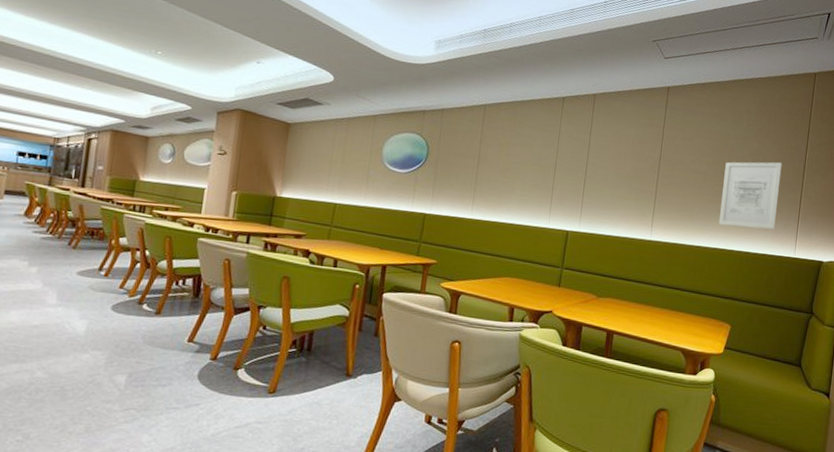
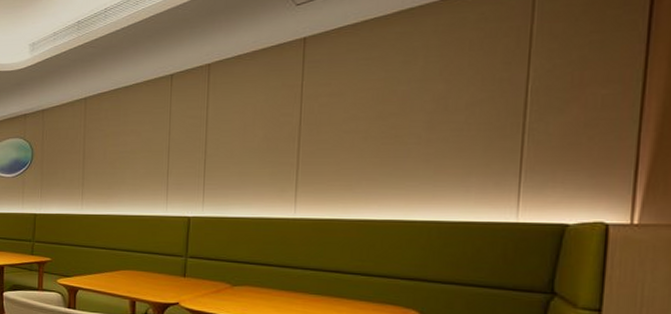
wall art: present [718,162,782,230] -> none [390,102,487,192]

